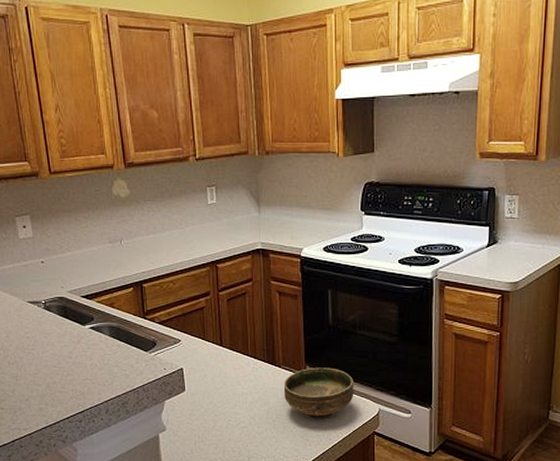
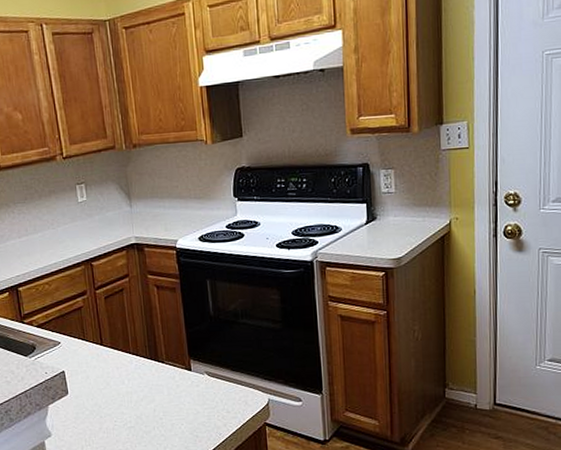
bowl: present [283,367,354,419] -> none [168,360,242,414]

